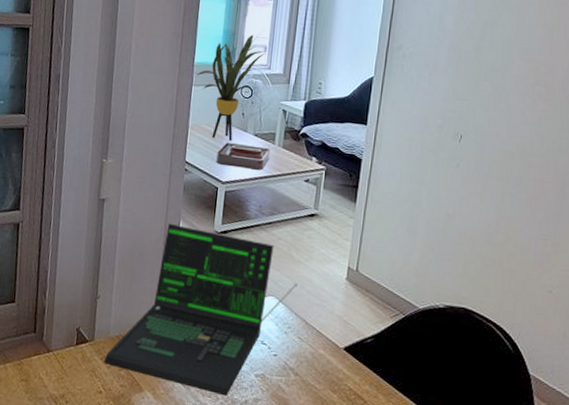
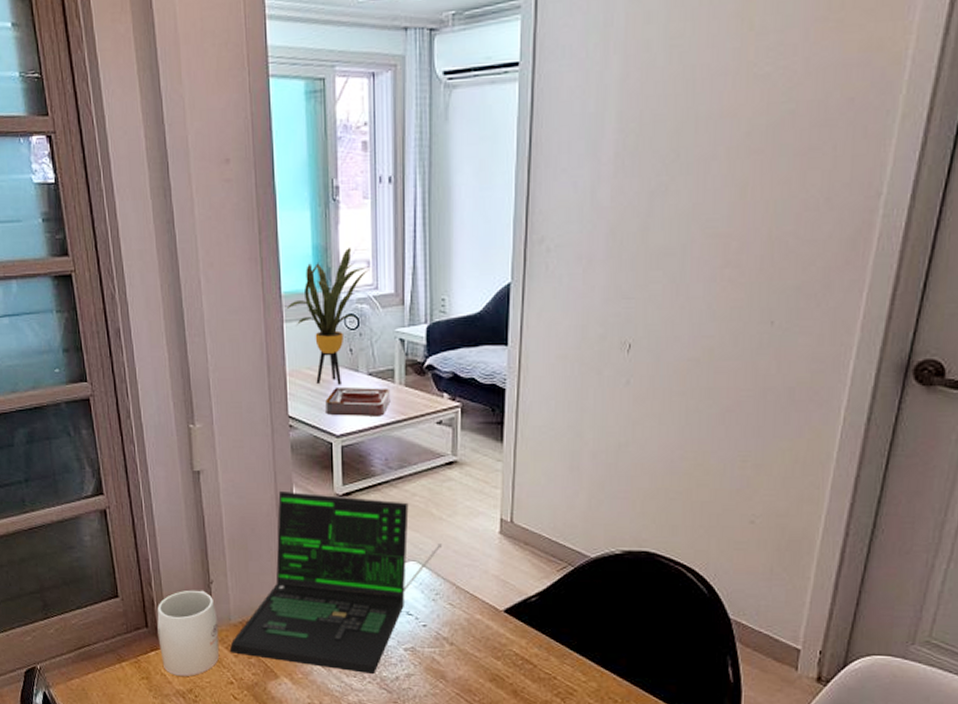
mug: none [42,302,99,383] -> present [157,590,220,676]

